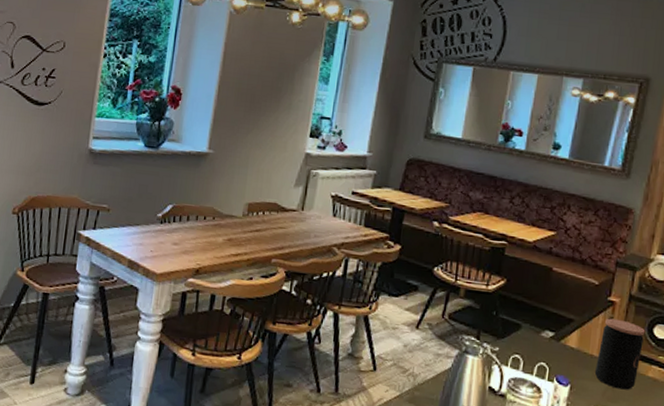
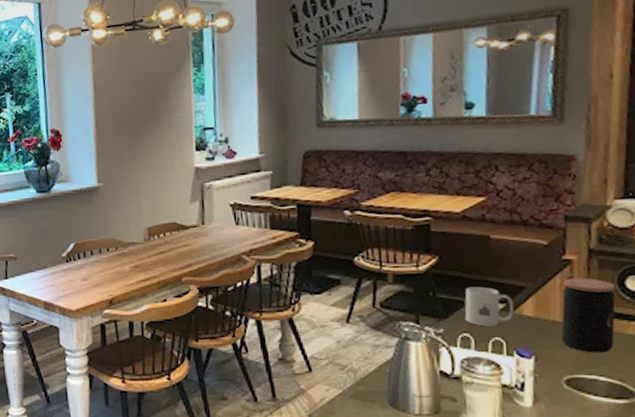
mug: none [519,312,562,352] -> present [464,286,514,327]

